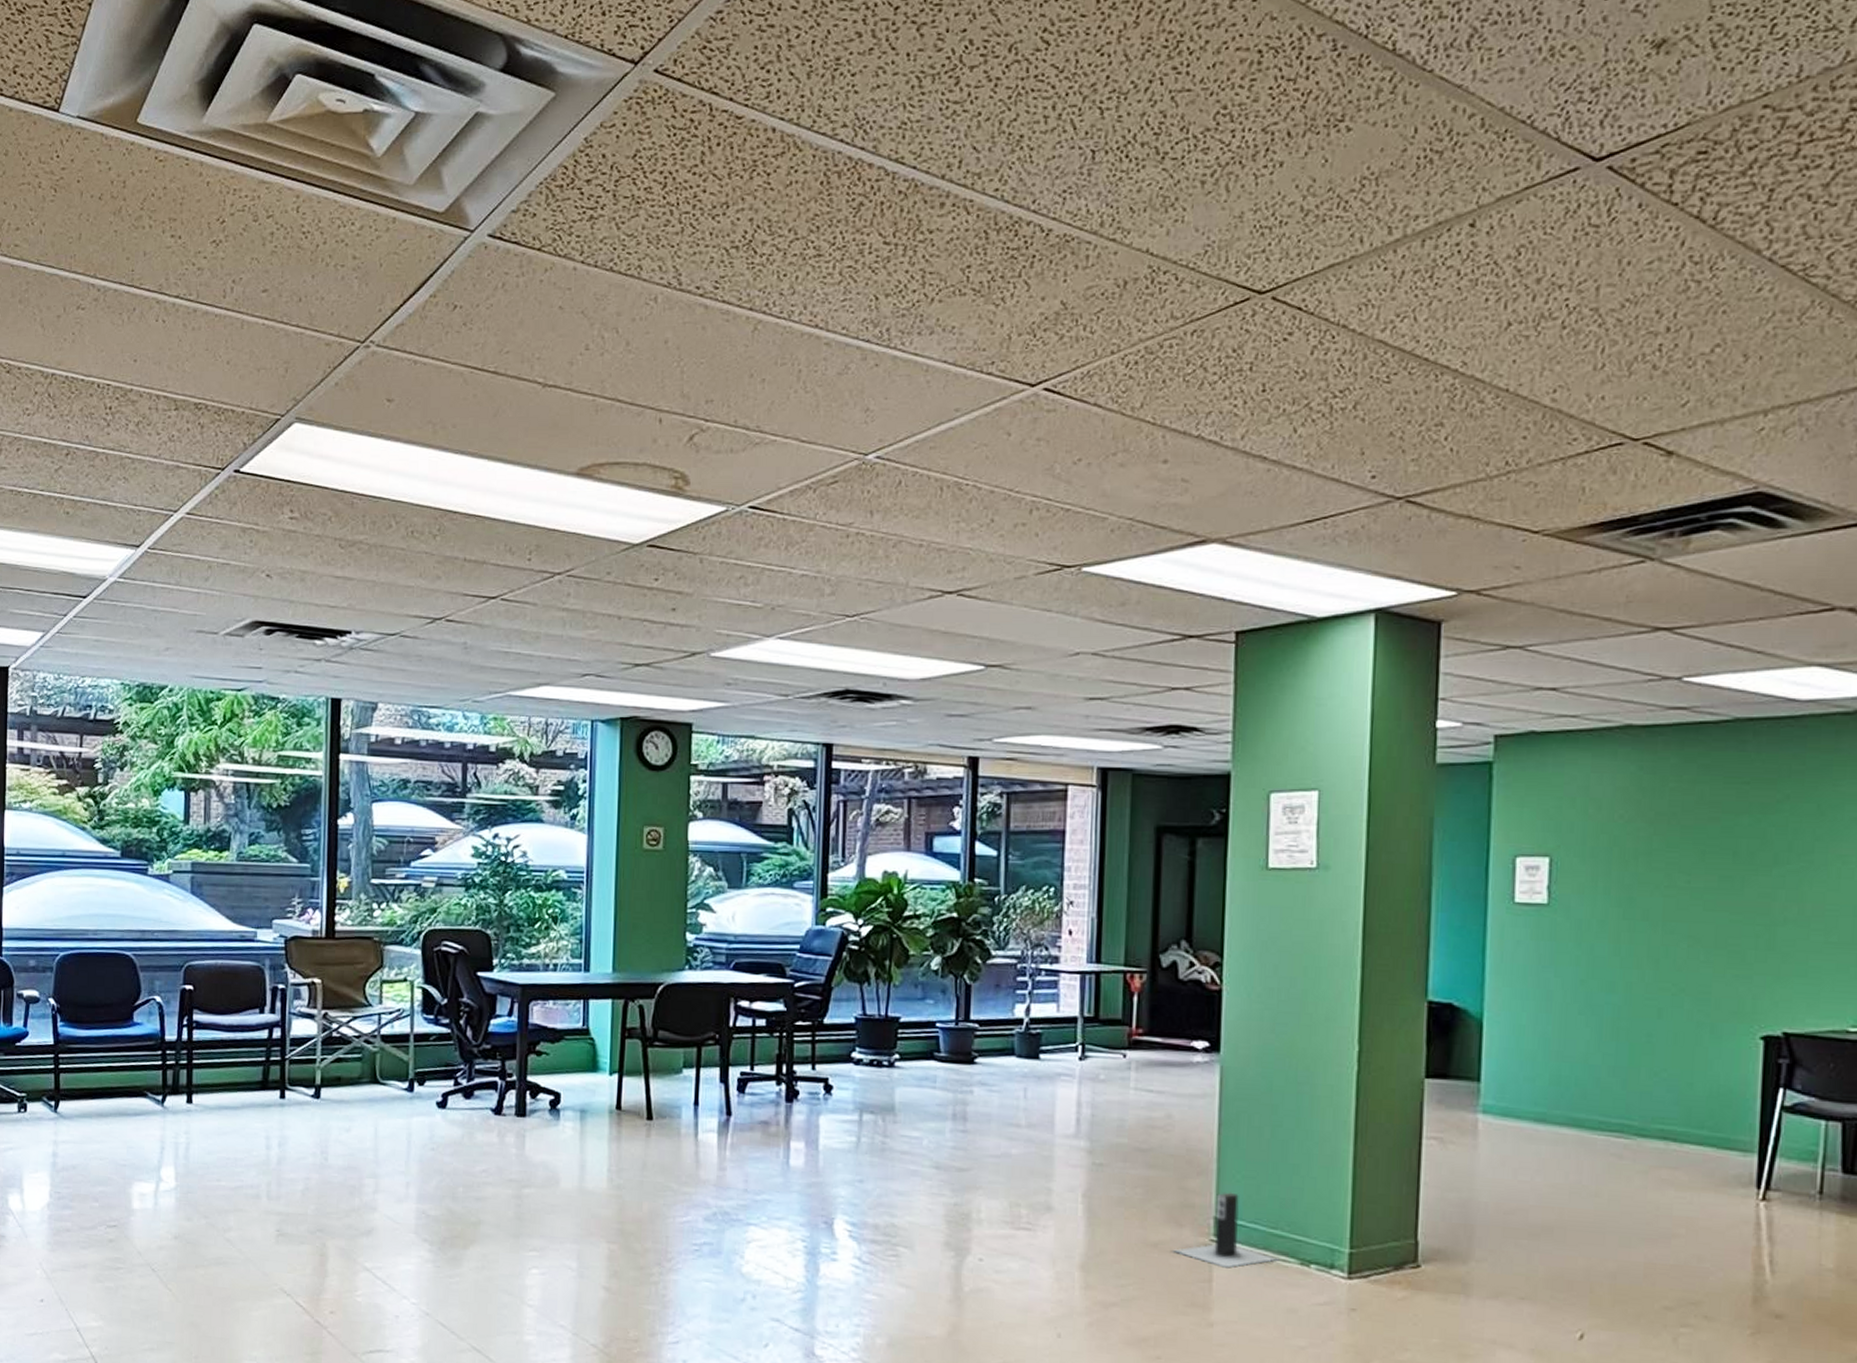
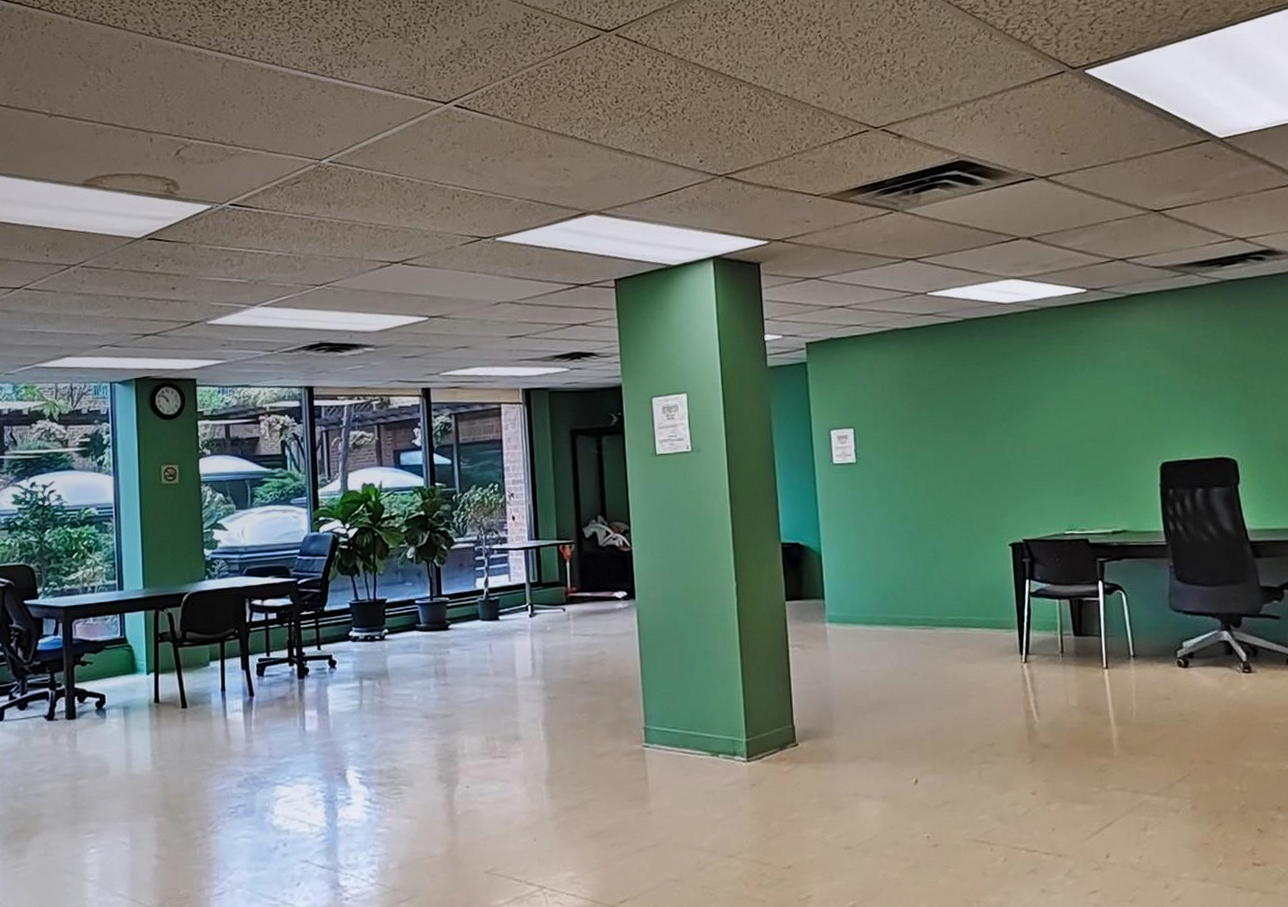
speaker: present [1172,1192,1280,1268] -> none [615,706,696,767]

